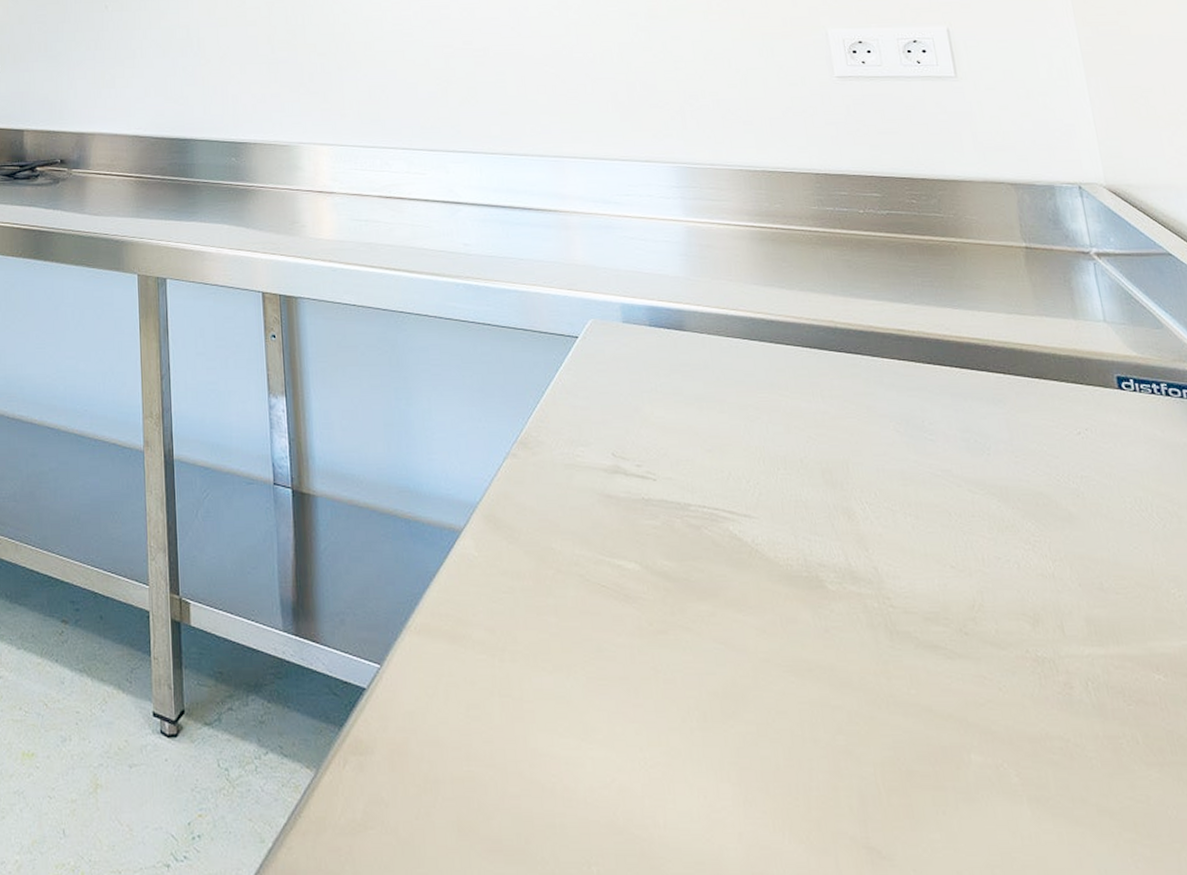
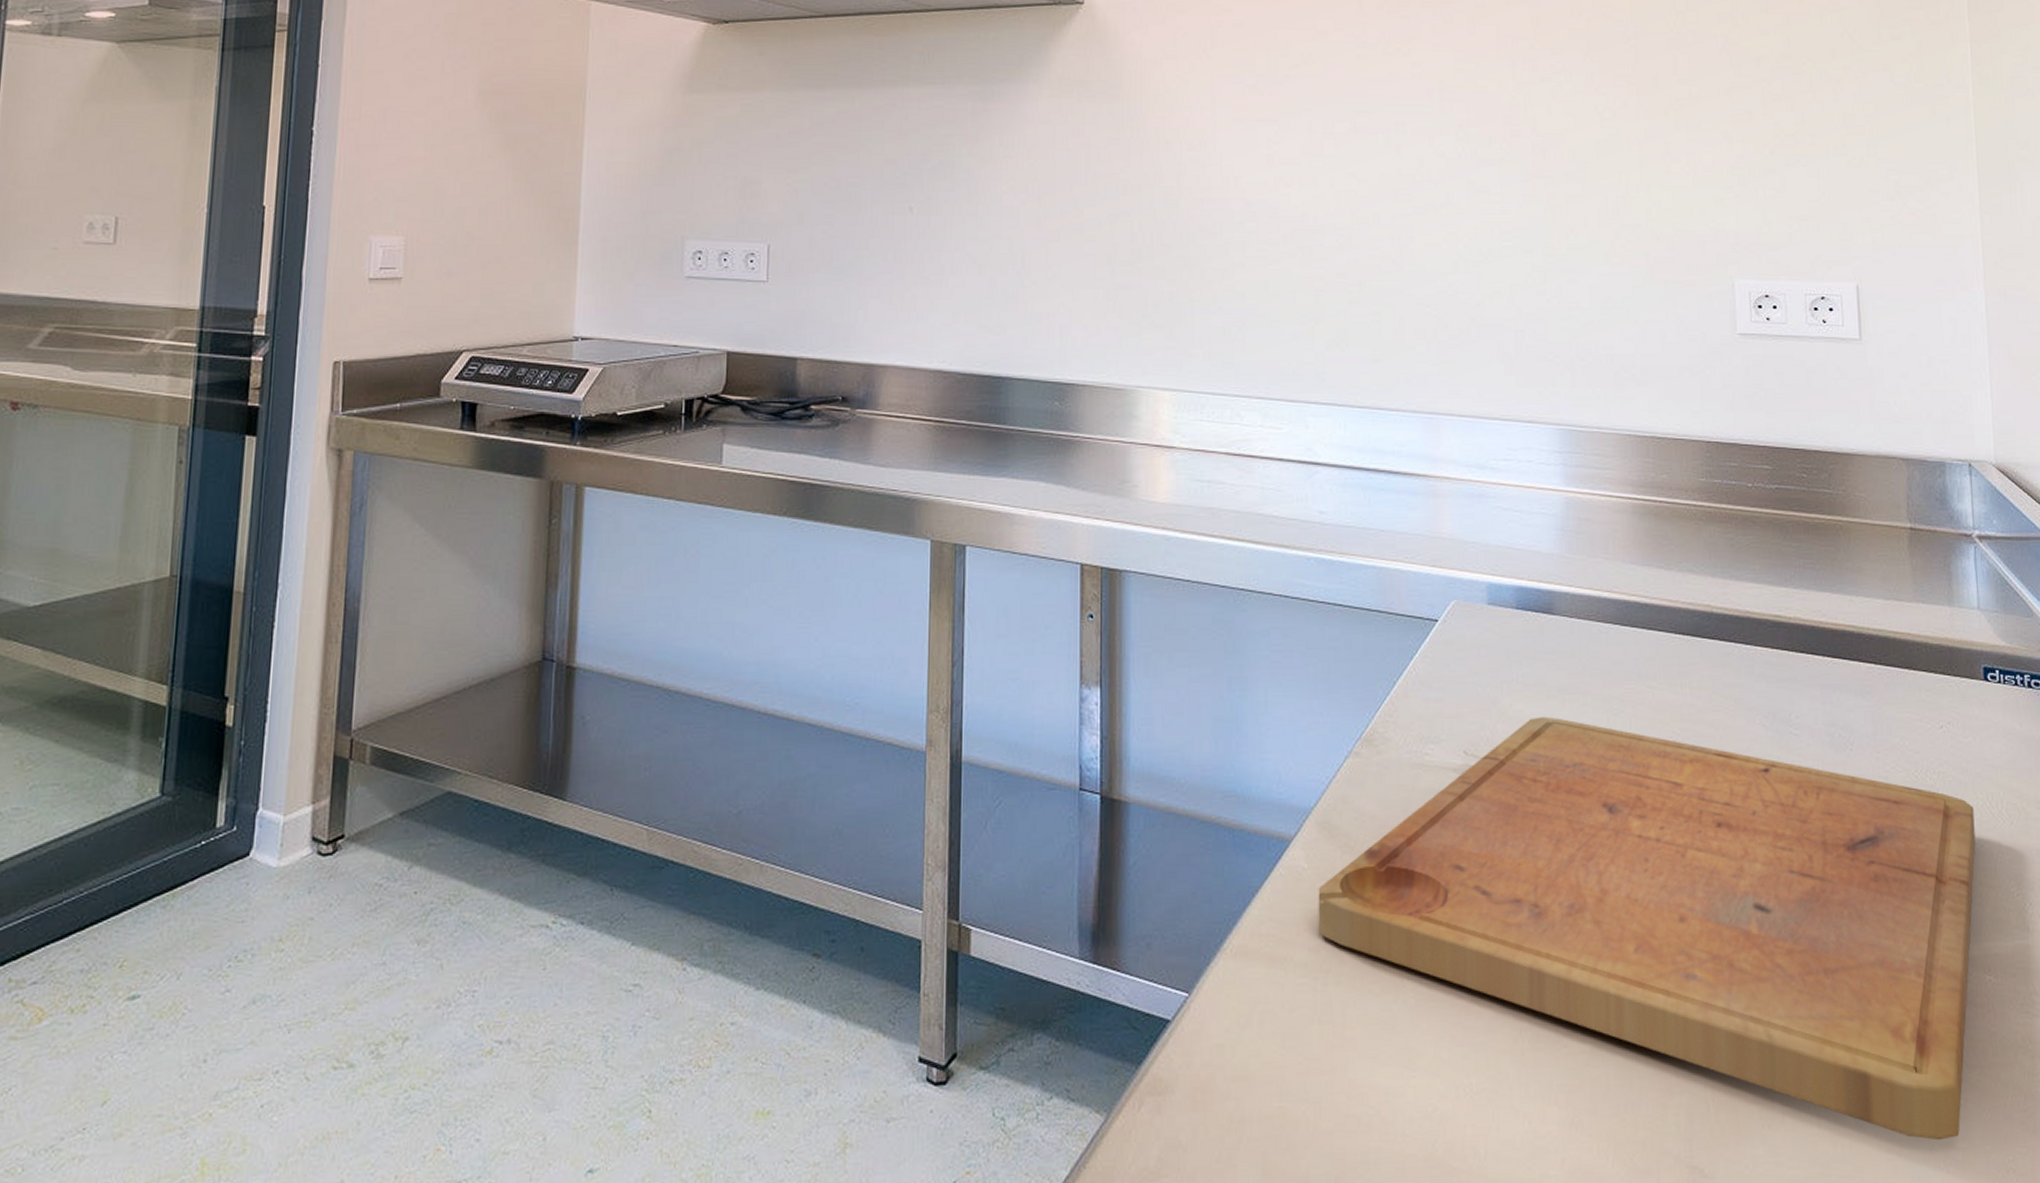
cutting board: none [489,422,1145,836] -> present [1318,716,1976,1141]

